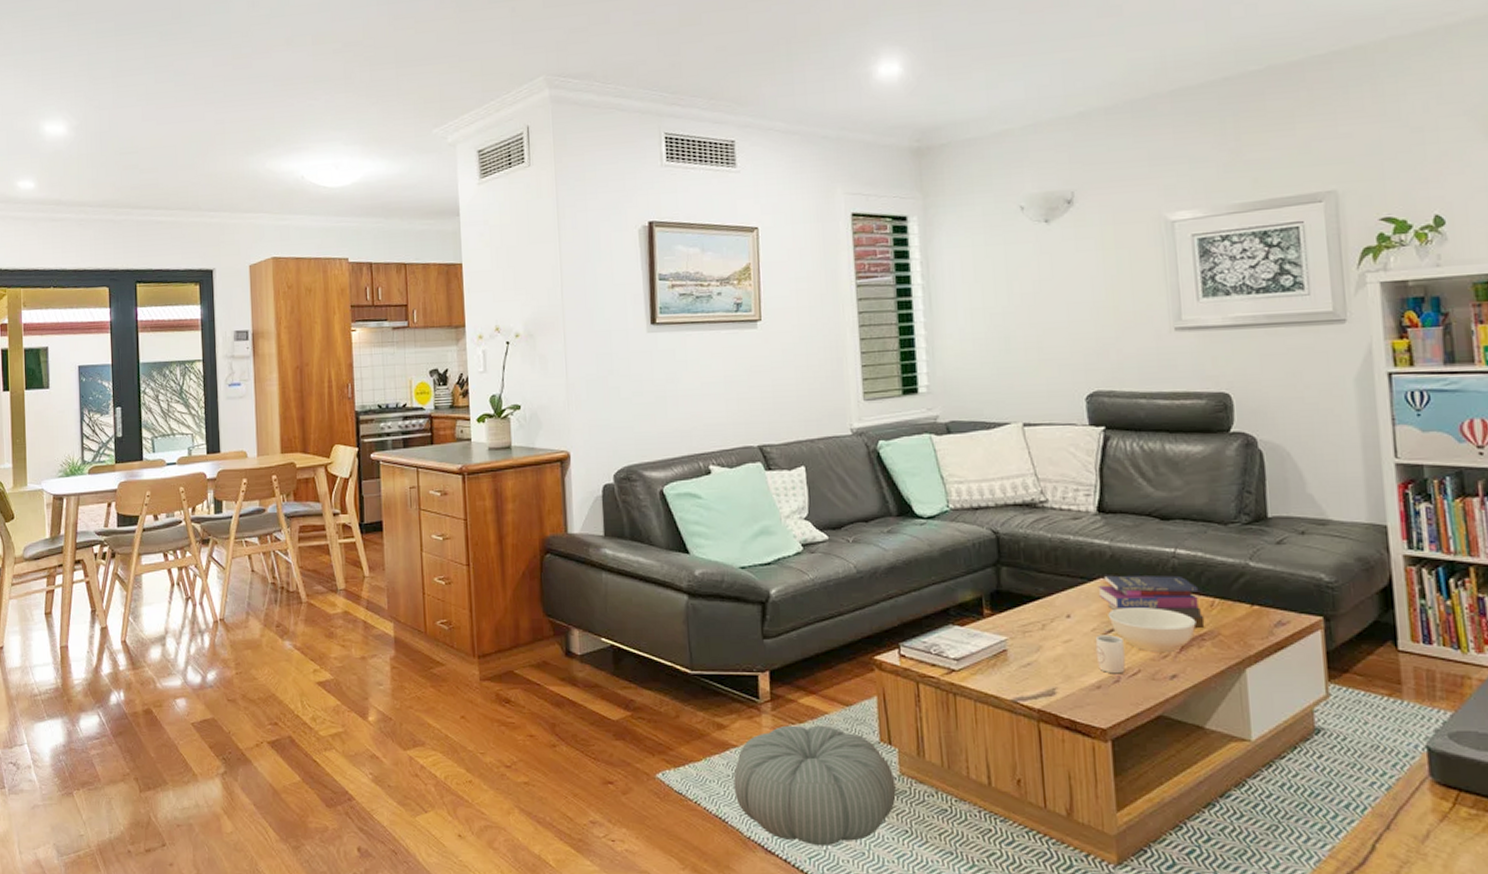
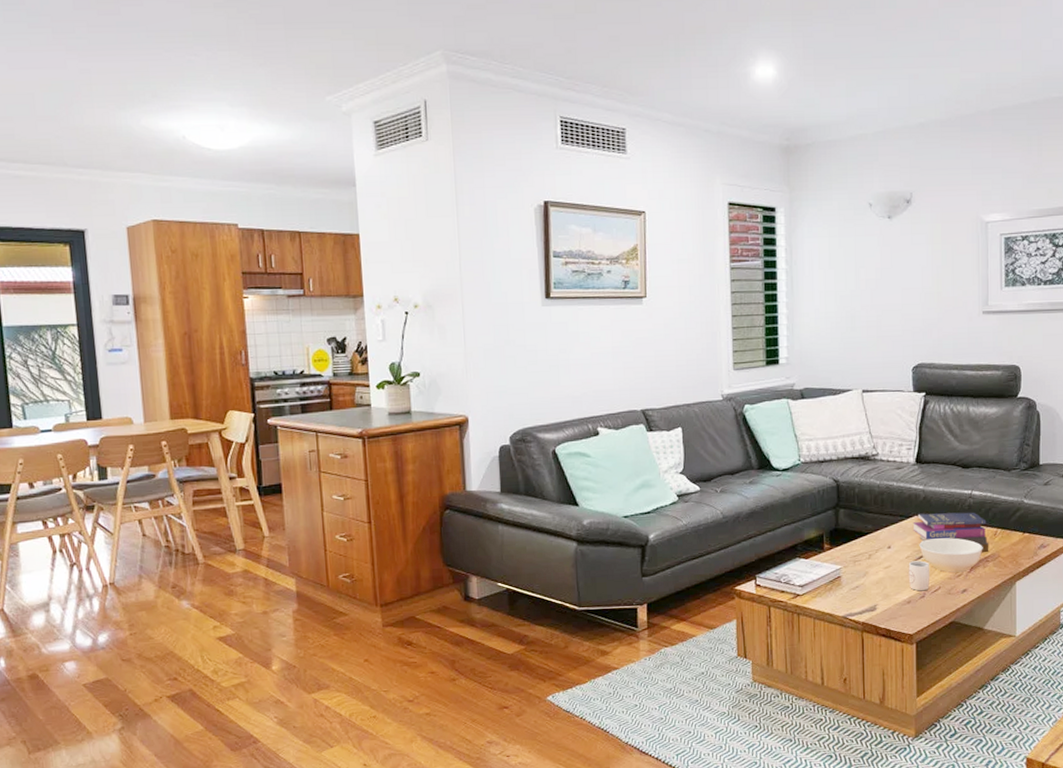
pouf: present [733,725,896,847] -> none [614,646,749,745]

